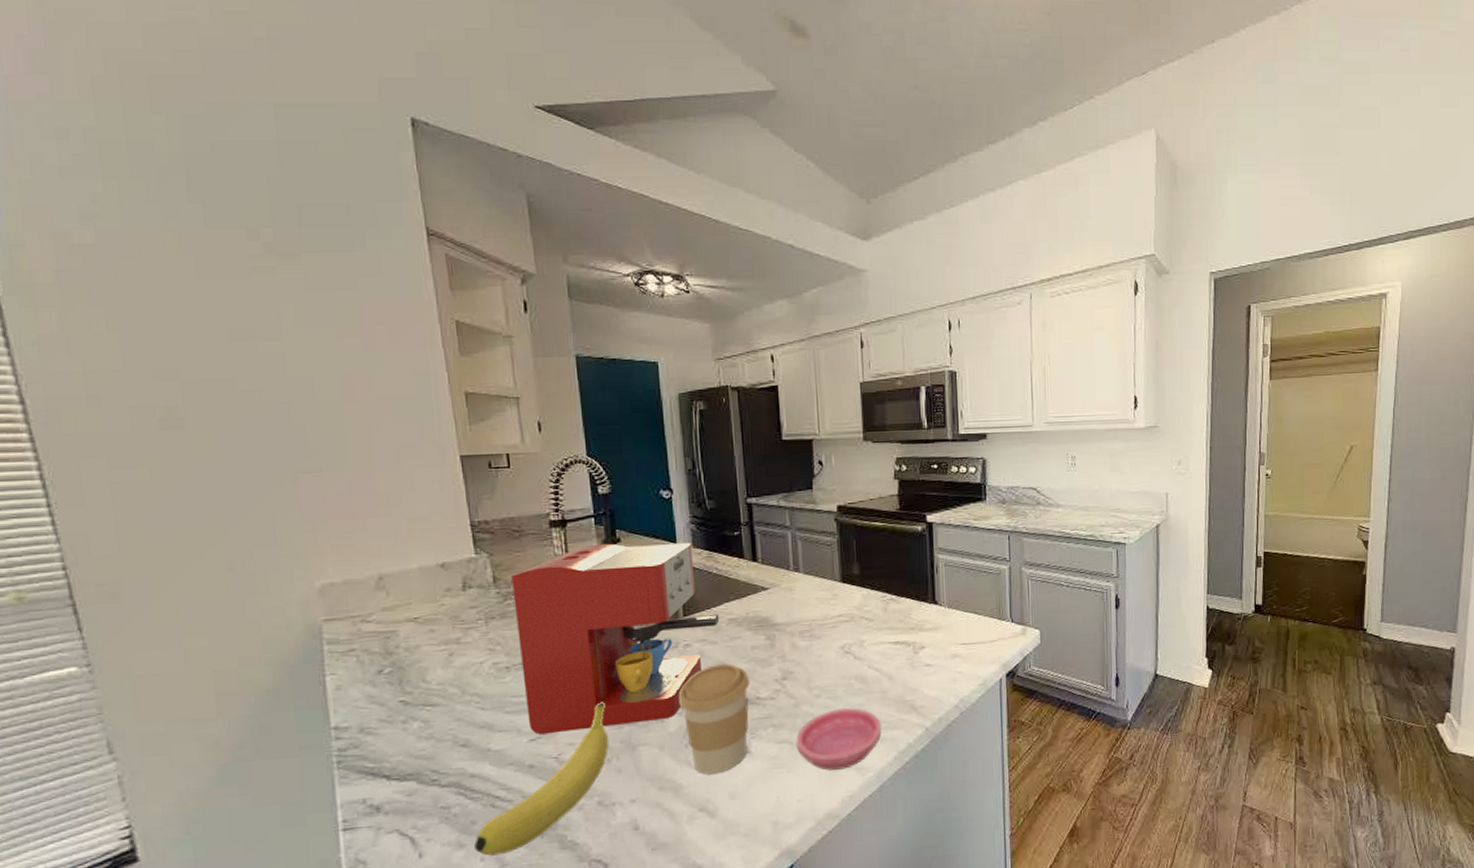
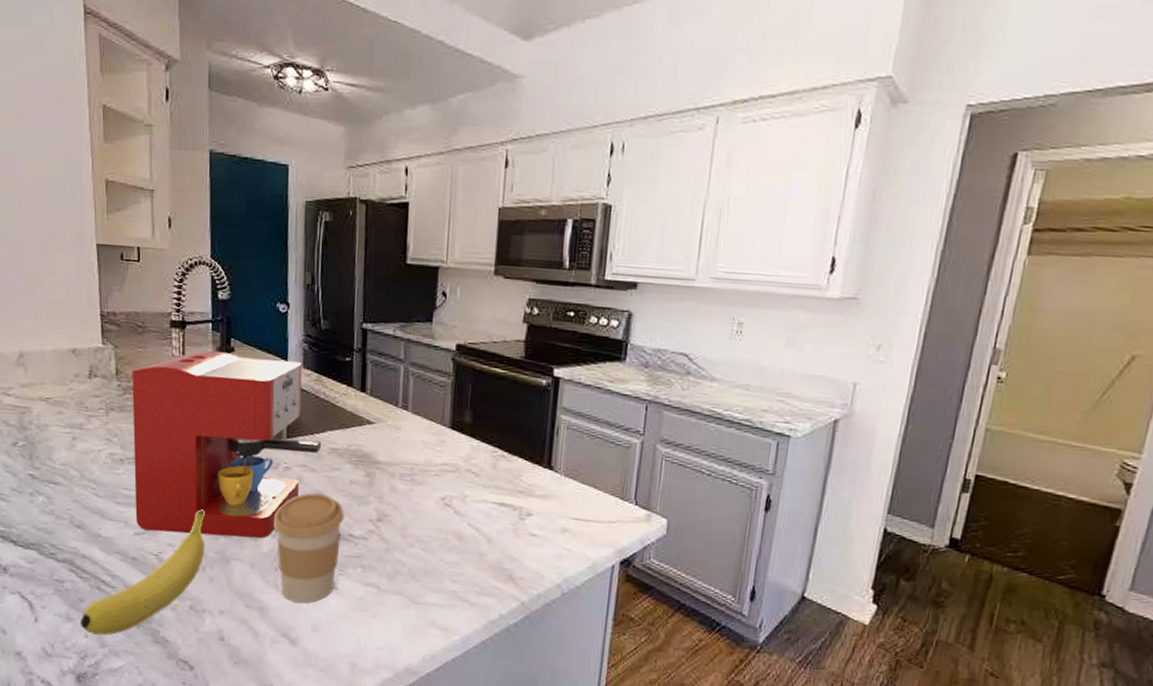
saucer: present [796,708,882,771] -> none [383,562,474,627]

